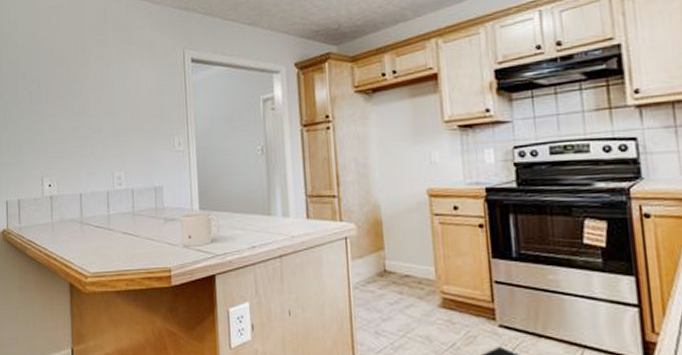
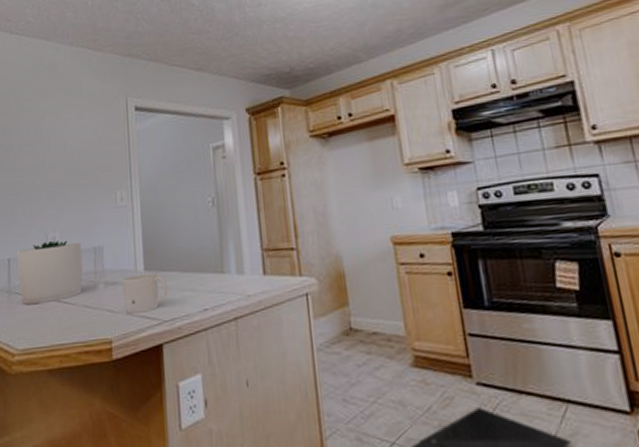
planter: none [87,179,146,235] -> present [17,240,83,305]

